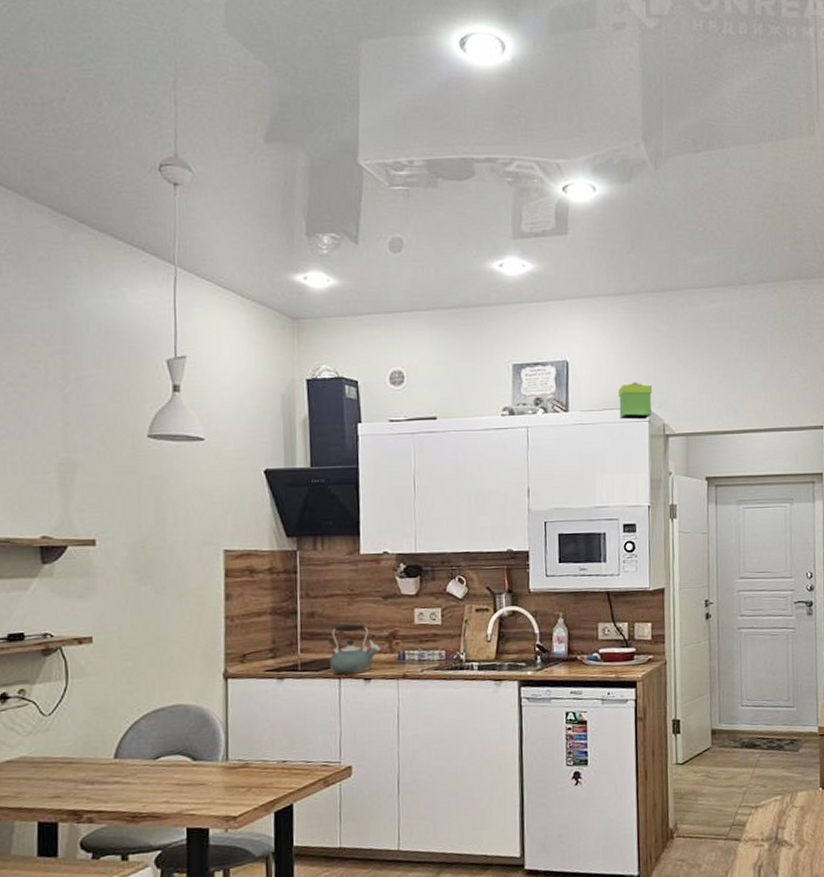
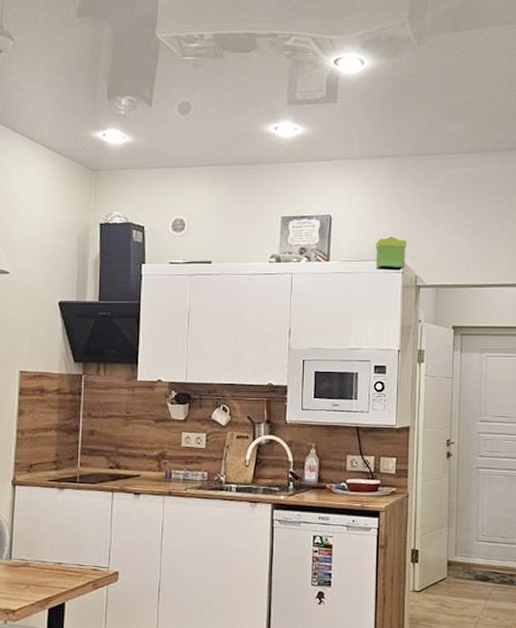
kettle: present [328,624,381,676] -> none [104,443,151,490]

